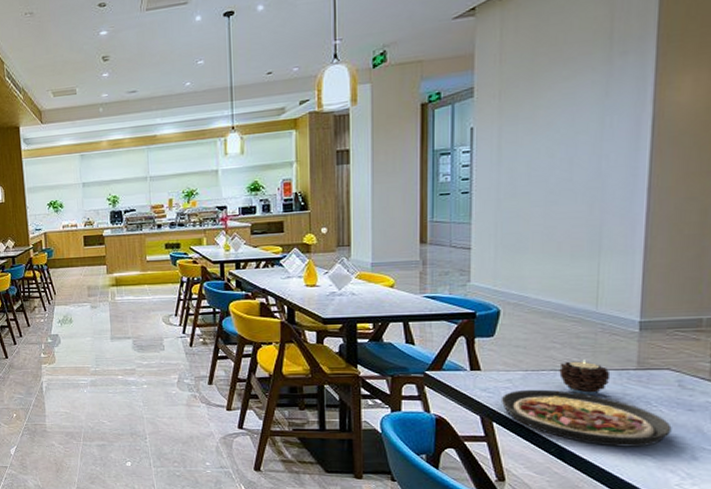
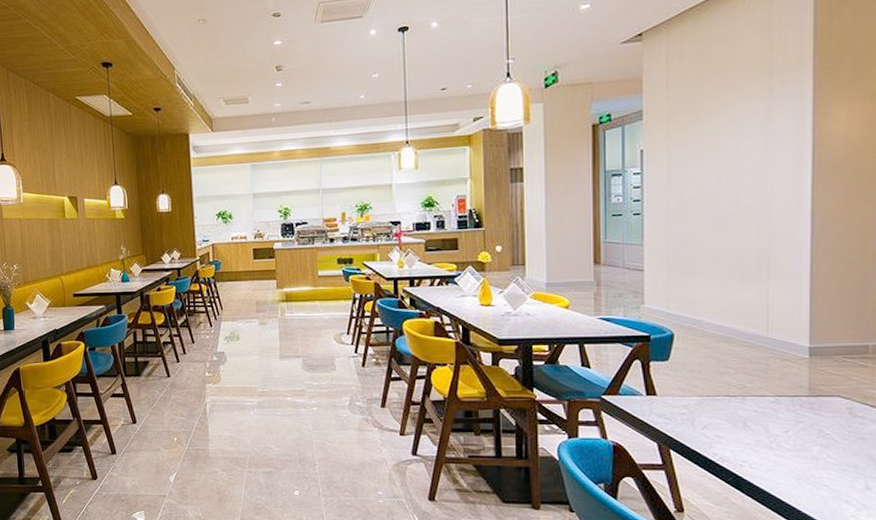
plate: present [500,389,672,447] -> none [677,415,845,477]
candle: present [559,360,611,394] -> none [734,385,784,421]

